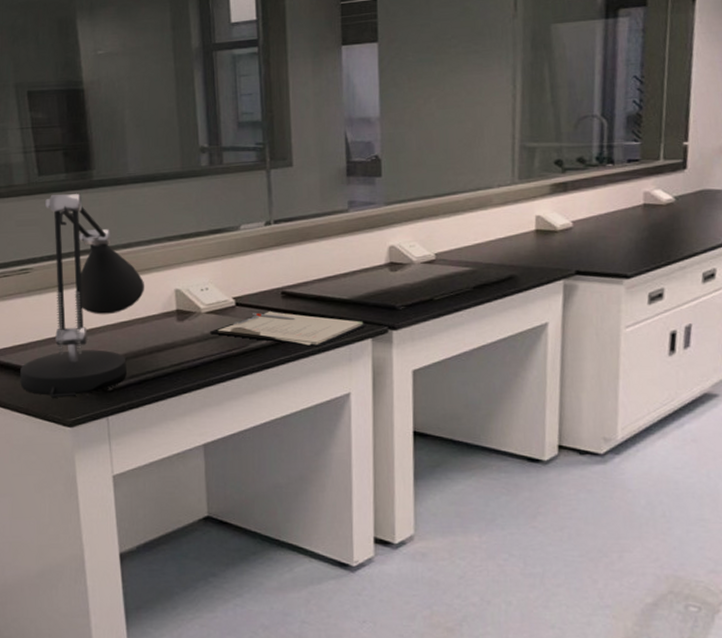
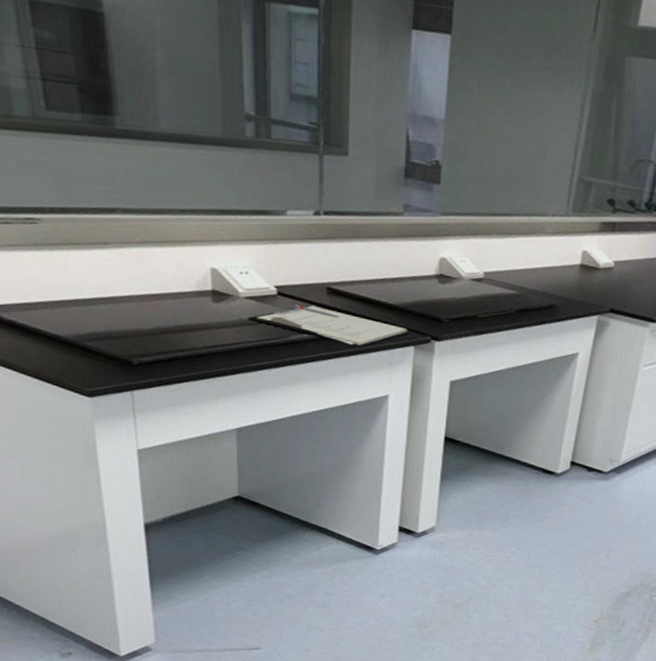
desk lamp: present [20,194,145,398] -> none [28,136,177,366]

